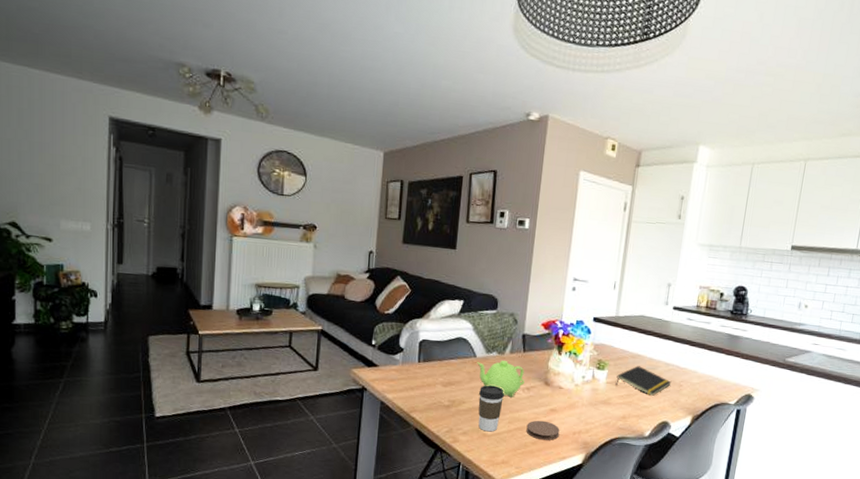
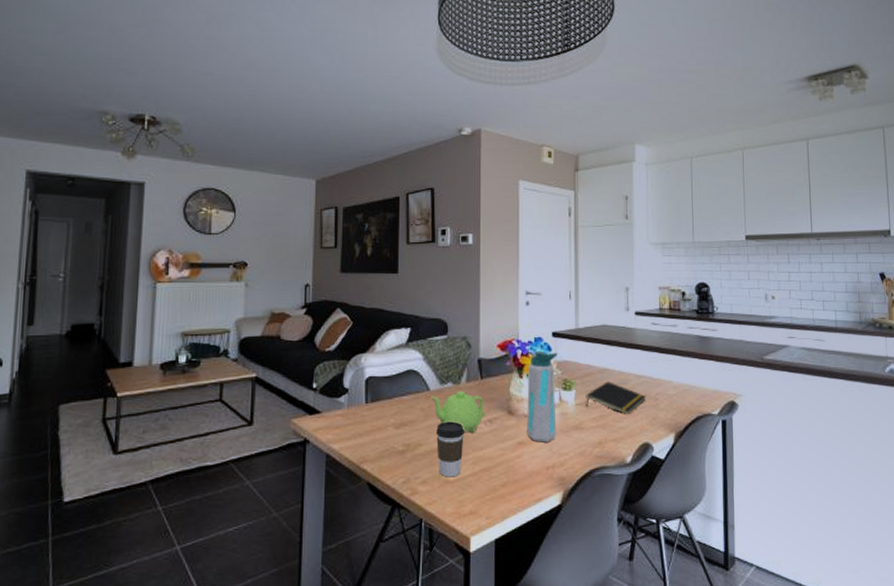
coaster: present [526,420,560,441] -> none [493,457,531,481]
water bottle: none [560,332,596,412] -> present [527,351,557,443]

